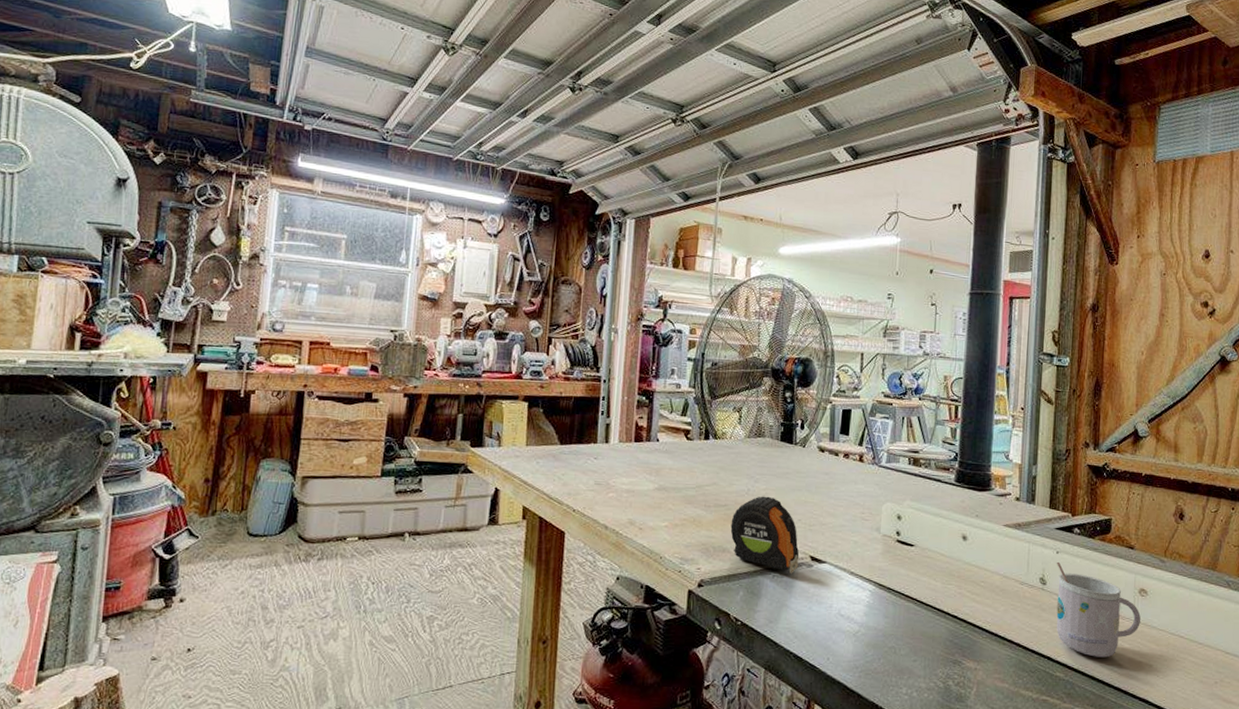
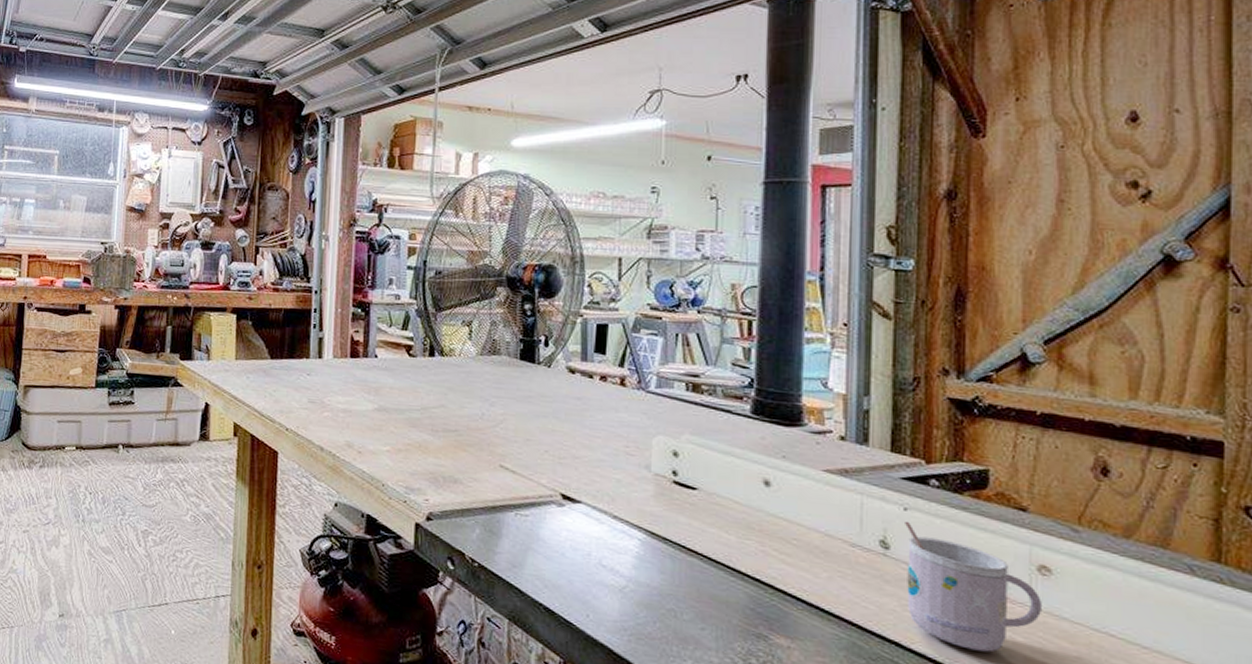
tape measure: present [730,496,800,574] -> none [462,421,548,513]

